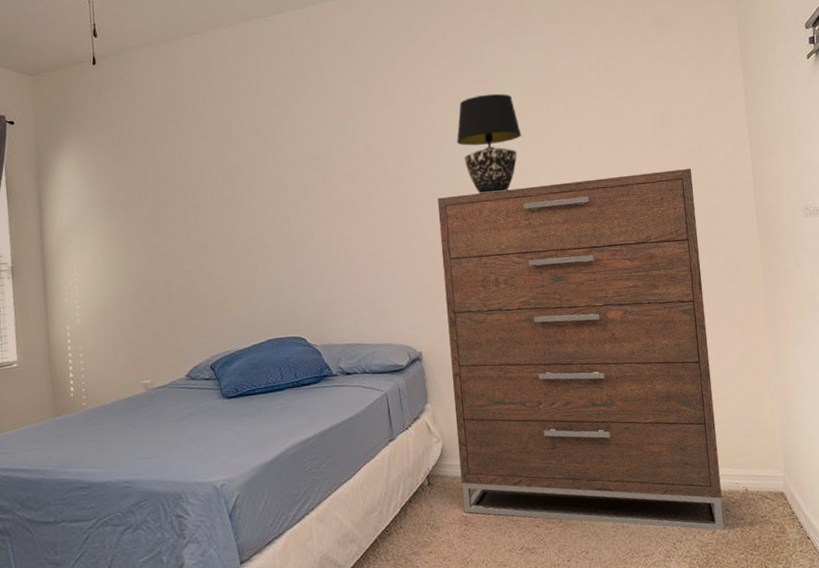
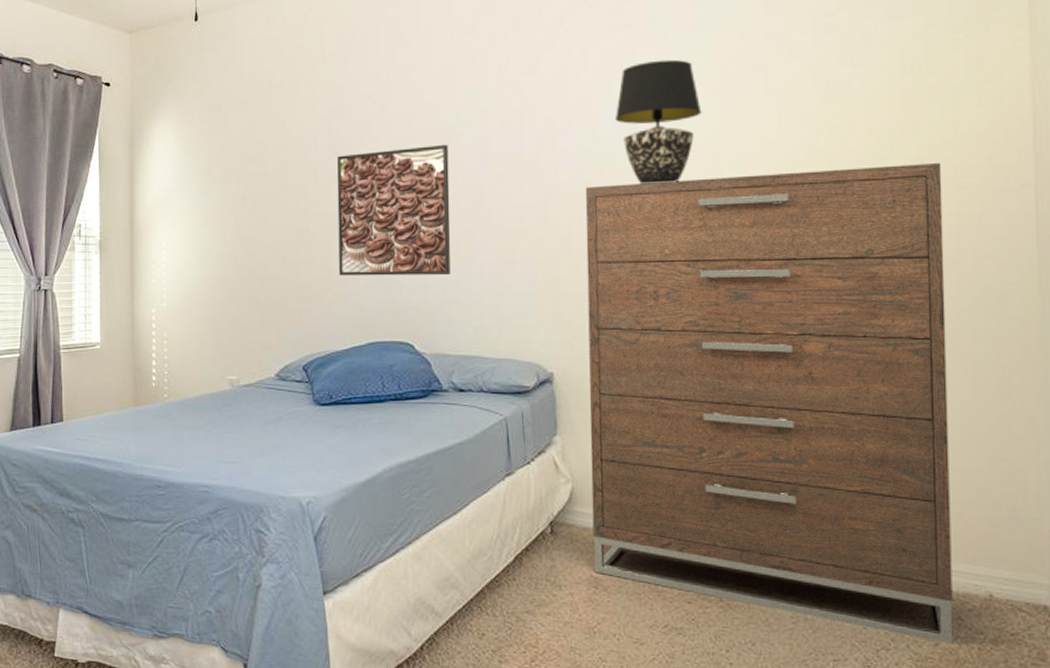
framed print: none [230,167,333,284] -> present [337,144,451,276]

